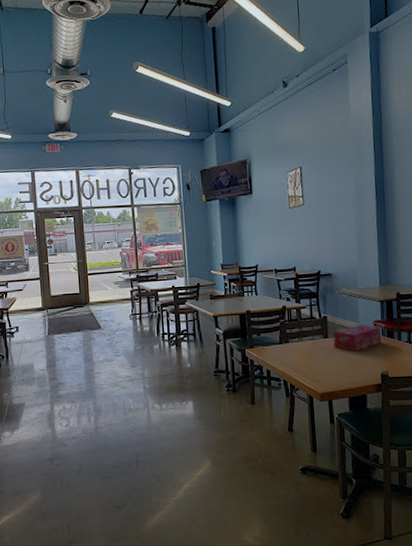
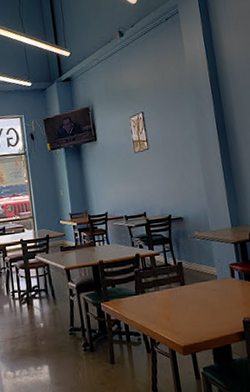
tissue box: present [332,324,382,352] -> none [189,268,240,298]

